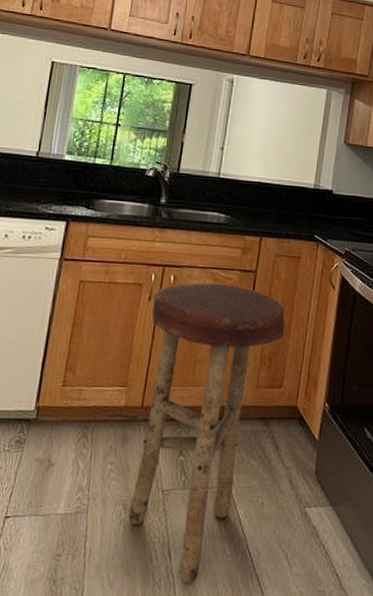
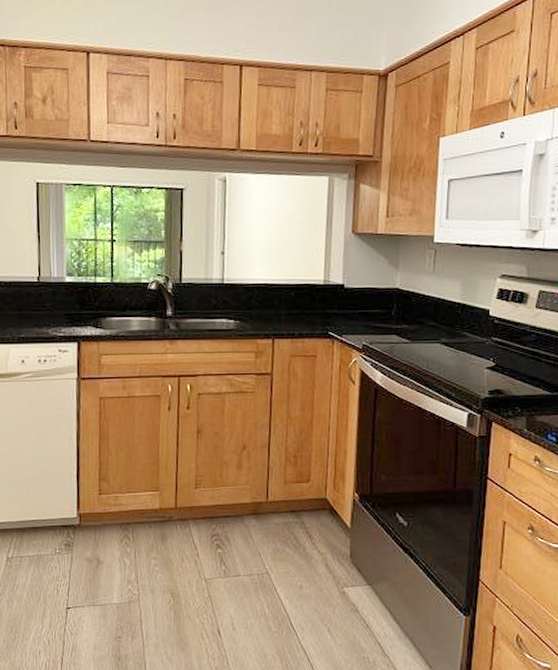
stool: present [128,282,285,584] -> none [172,389,307,656]

